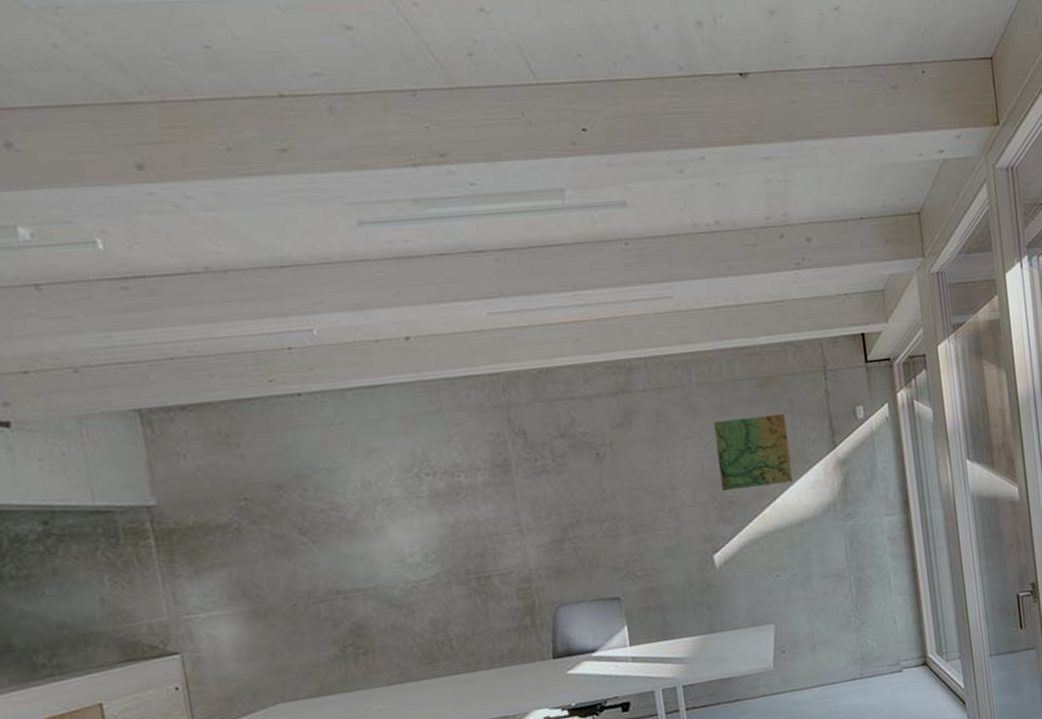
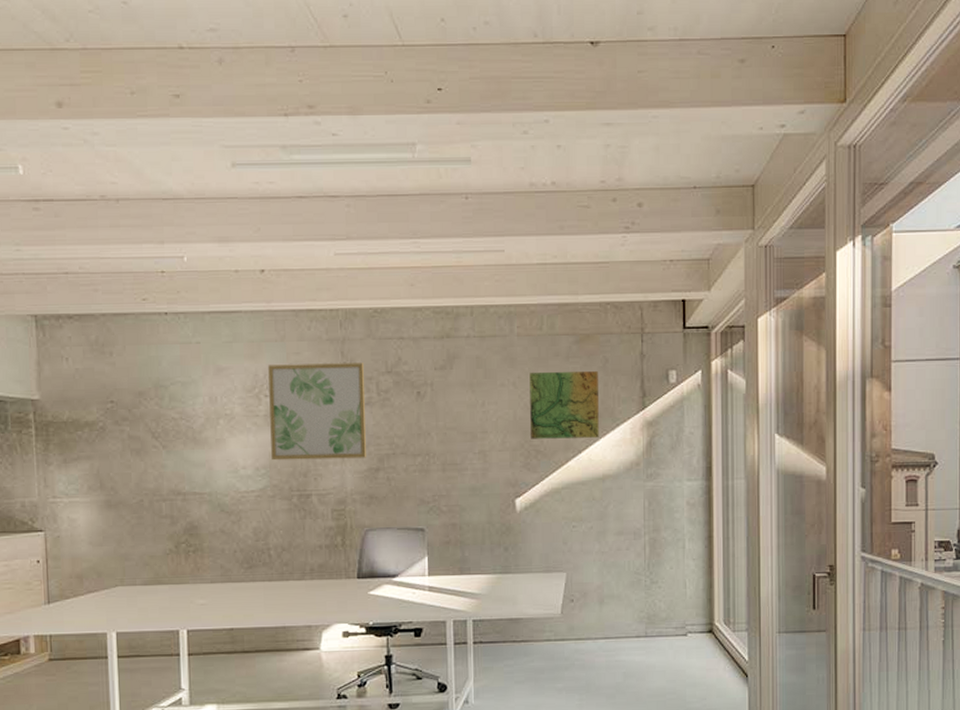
wall art: none [426,428,548,544] -> present [268,363,366,461]

